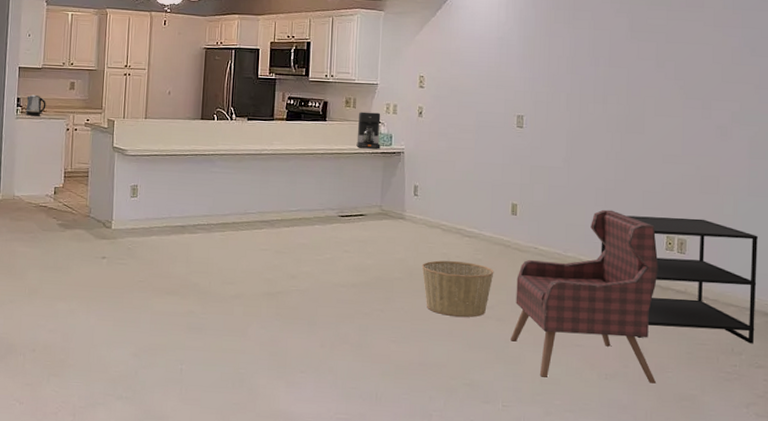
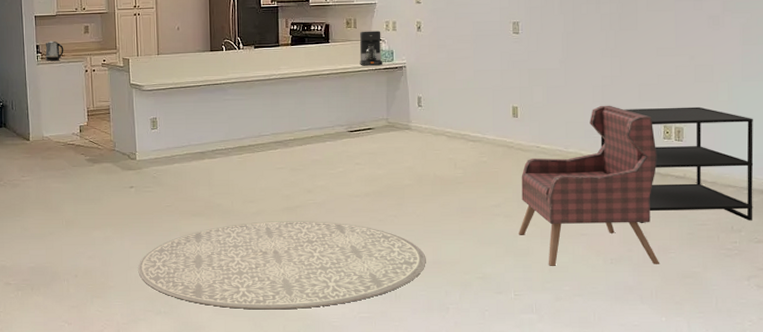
rug: none [102,306,411,404] -> present [138,221,426,310]
basket: present [421,260,494,317] -> none [430,165,499,216]

